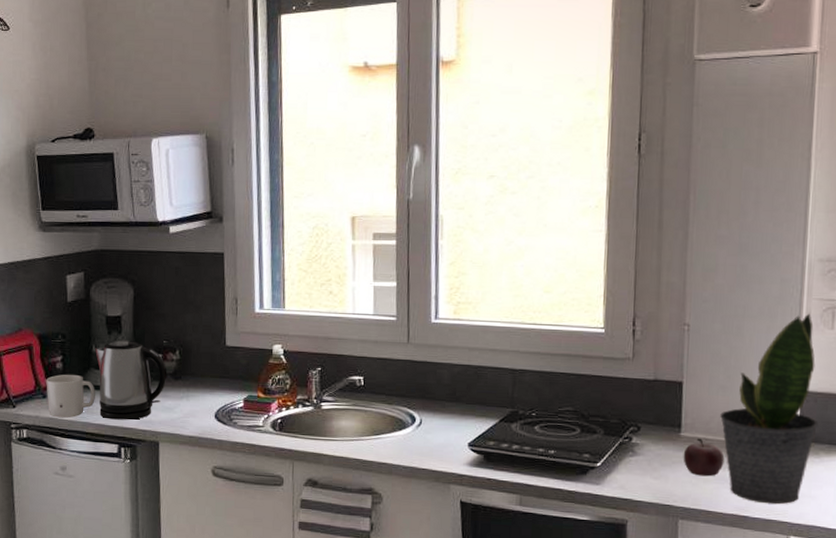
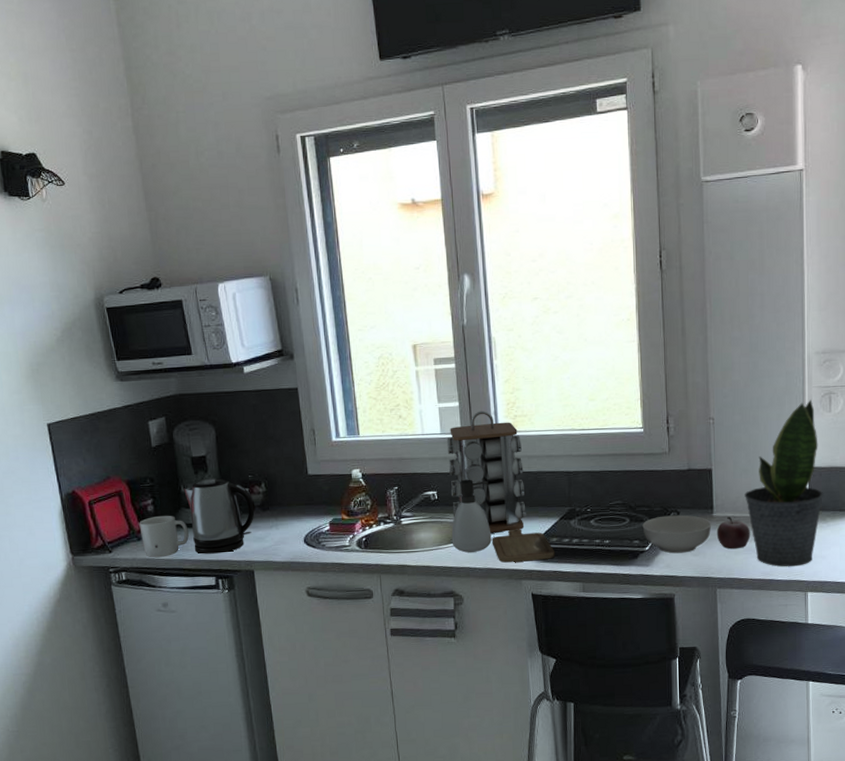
soap dispenser: none [375,367,422,448] -> present [451,479,492,553]
spice rack: none [378,293,463,430] -> present [447,410,526,534]
chopping board: none [420,427,491,465] -> present [492,529,556,564]
bowl: none [595,429,678,475] -> present [642,515,712,554]

